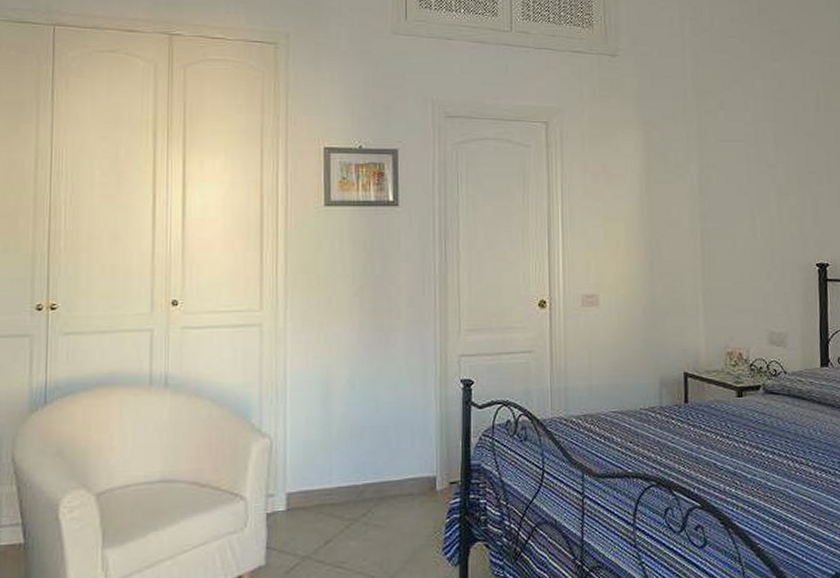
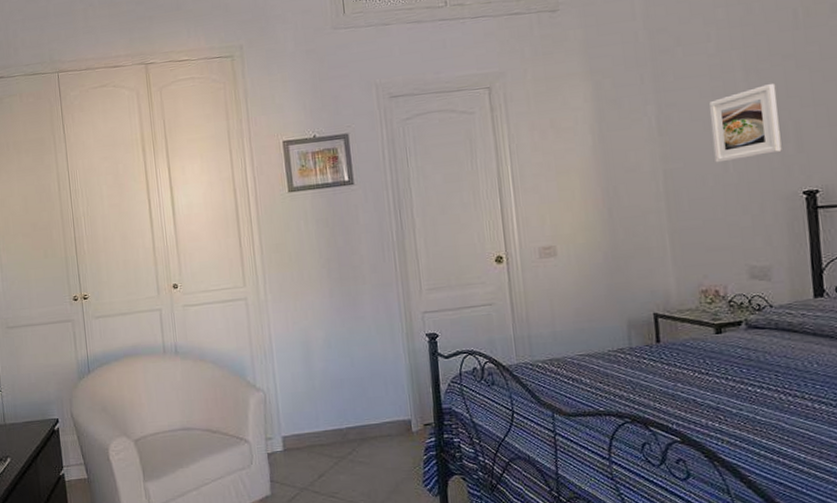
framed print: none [744,159,801,227] -> present [709,84,782,163]

